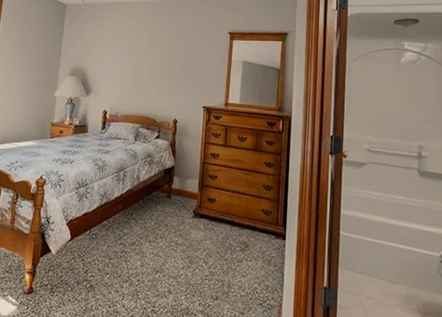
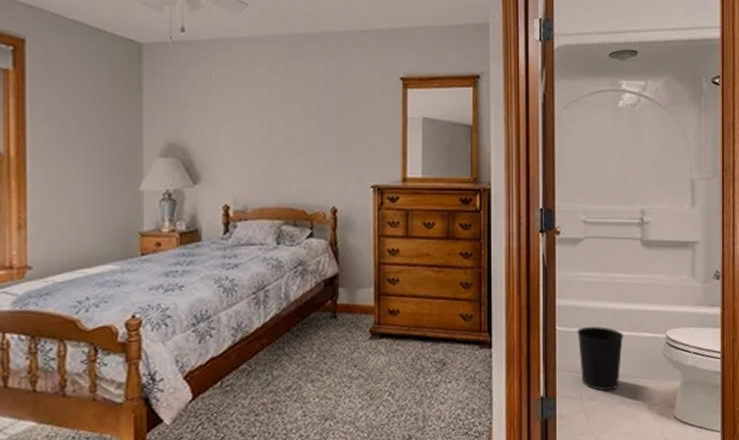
wastebasket: none [358,235,401,294] -> present [577,326,624,392]

